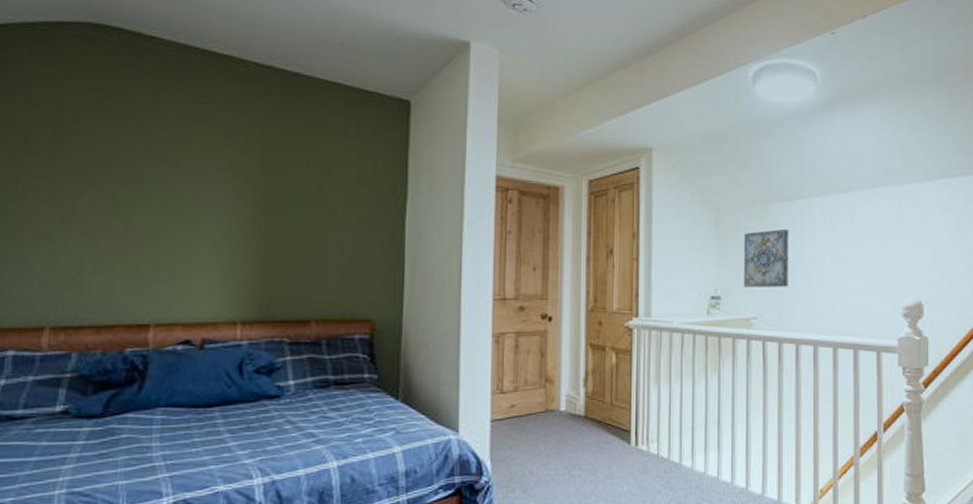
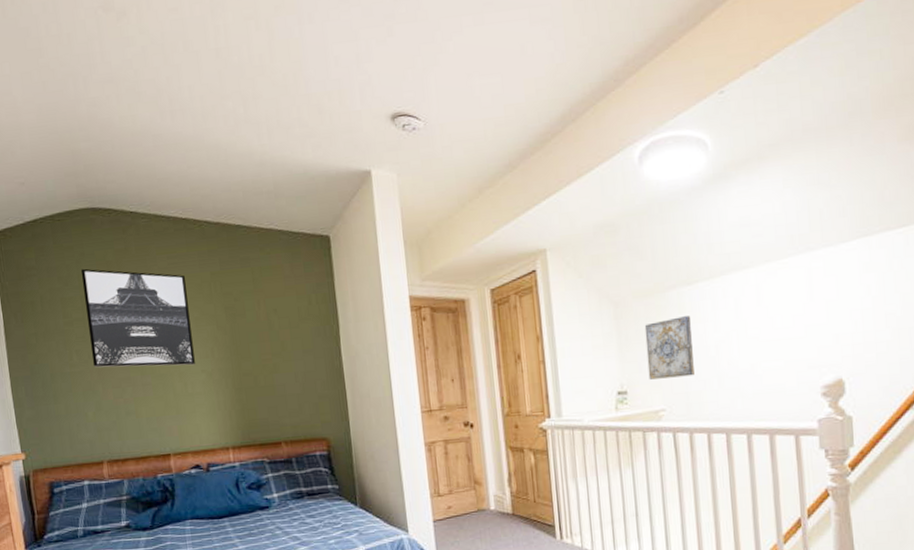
wall art: none [57,91,213,222] -> present [81,268,195,368]

